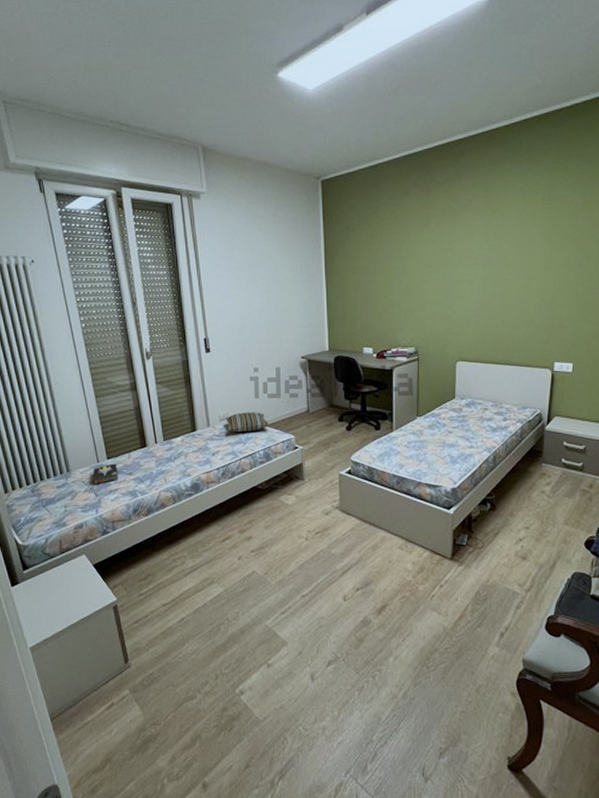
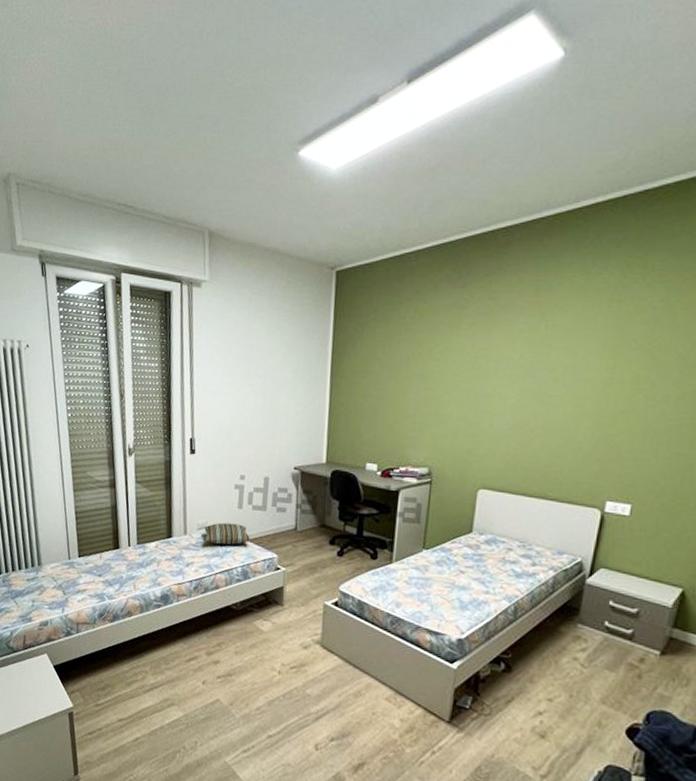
hardback book: present [92,463,118,485] -> none [62,562,88,583]

